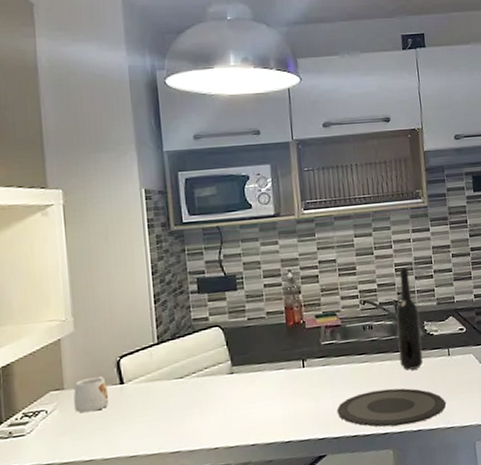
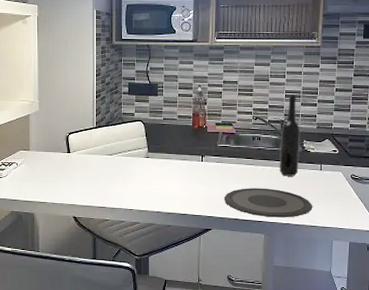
mug: present [73,375,110,413] -> none [36,144,59,169]

